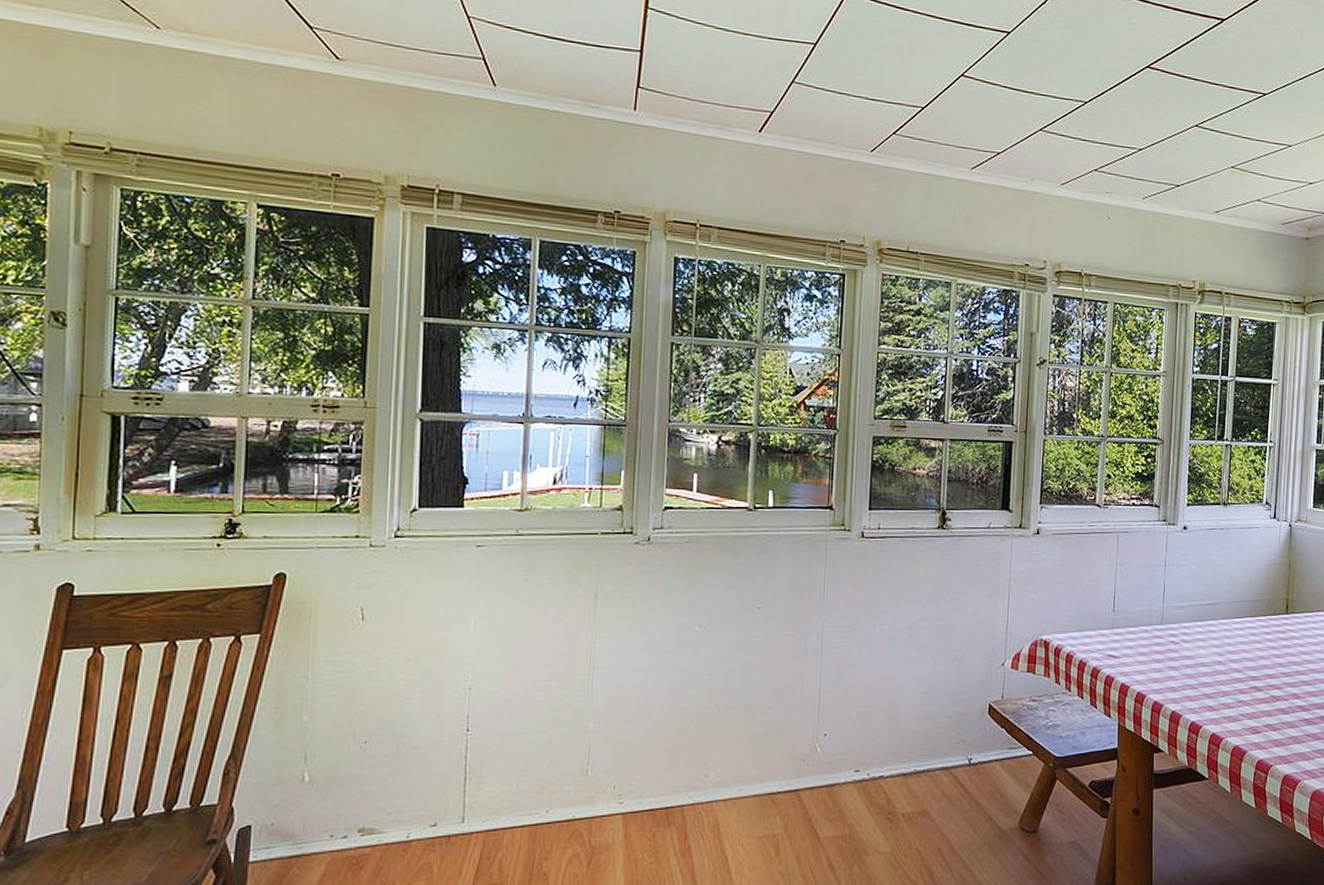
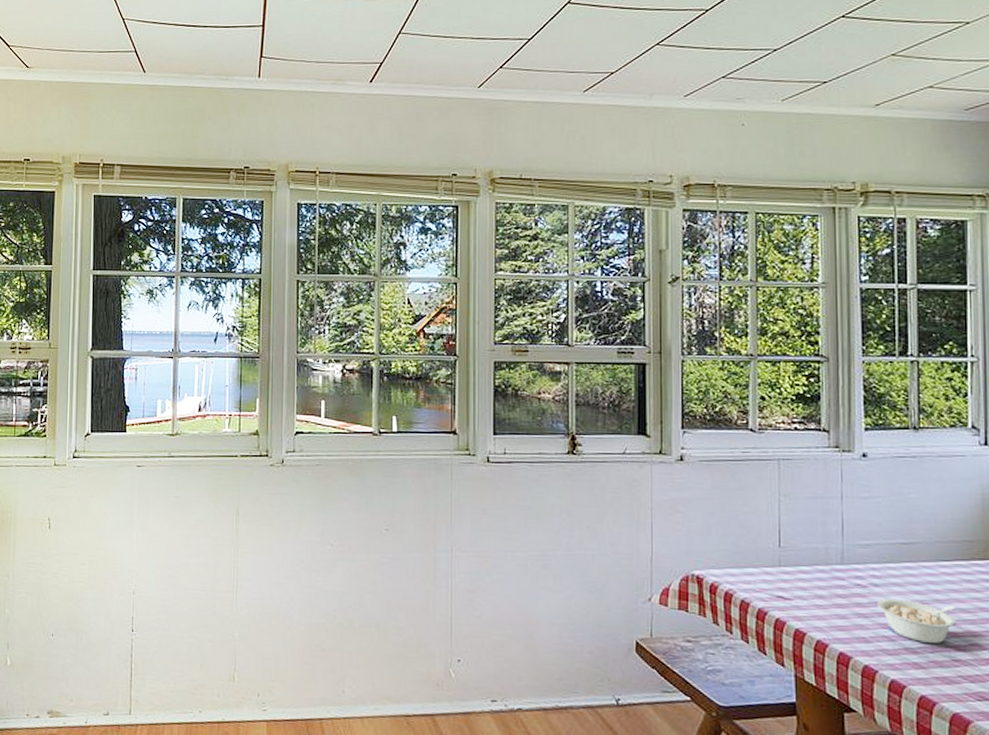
legume: none [1186,652,1243,689] -> present [877,598,957,644]

